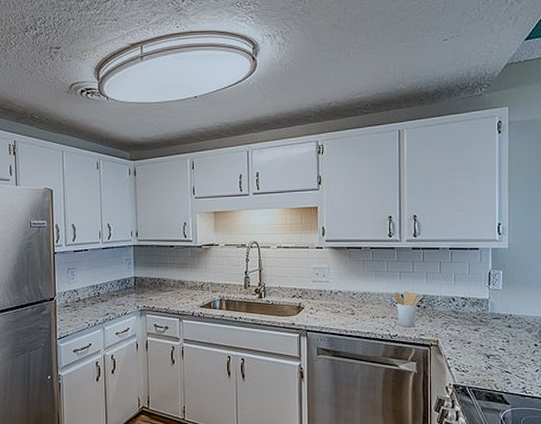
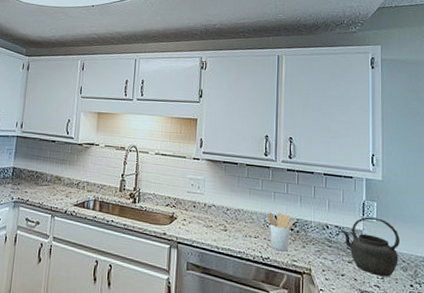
kettle: none [466,285,525,340] -> present [340,217,400,277]

